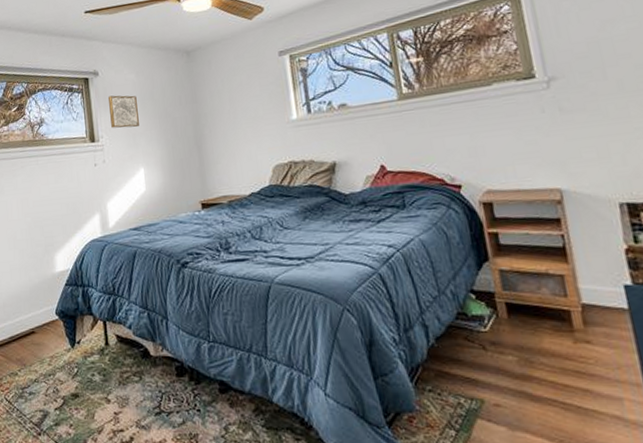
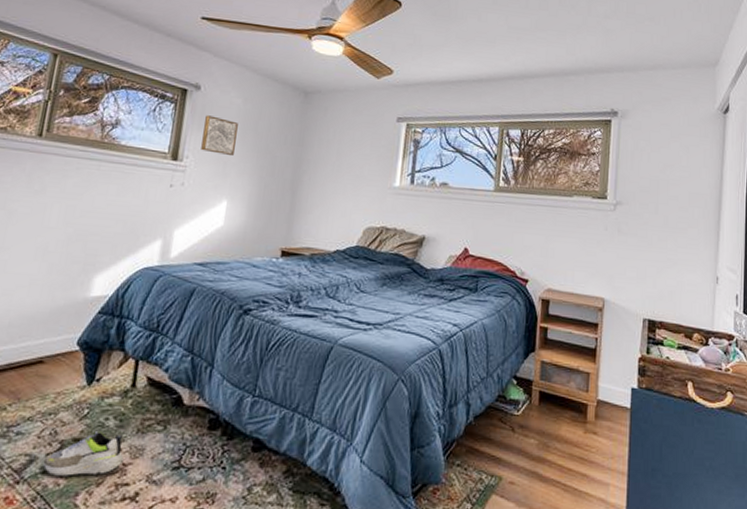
shoe: none [54,385,114,428] -> present [42,430,124,478]

